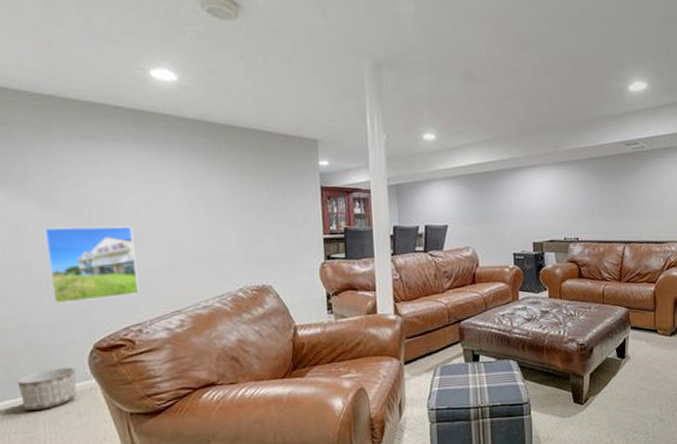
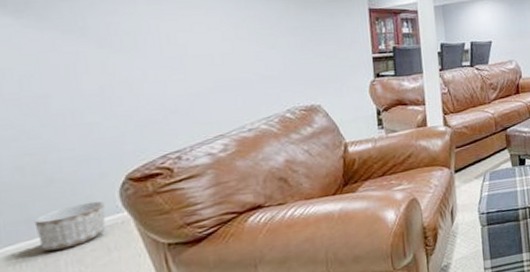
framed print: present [43,226,139,304] -> none [67,52,178,135]

